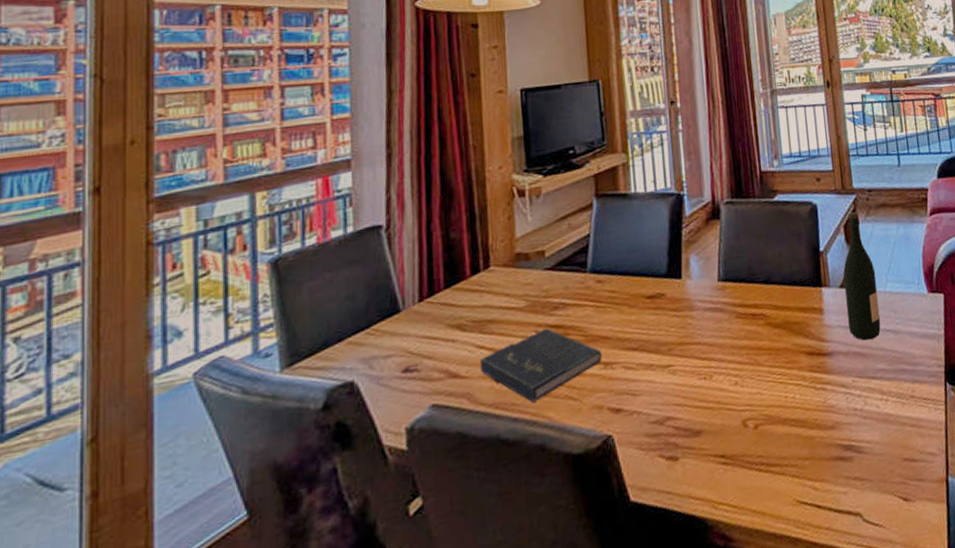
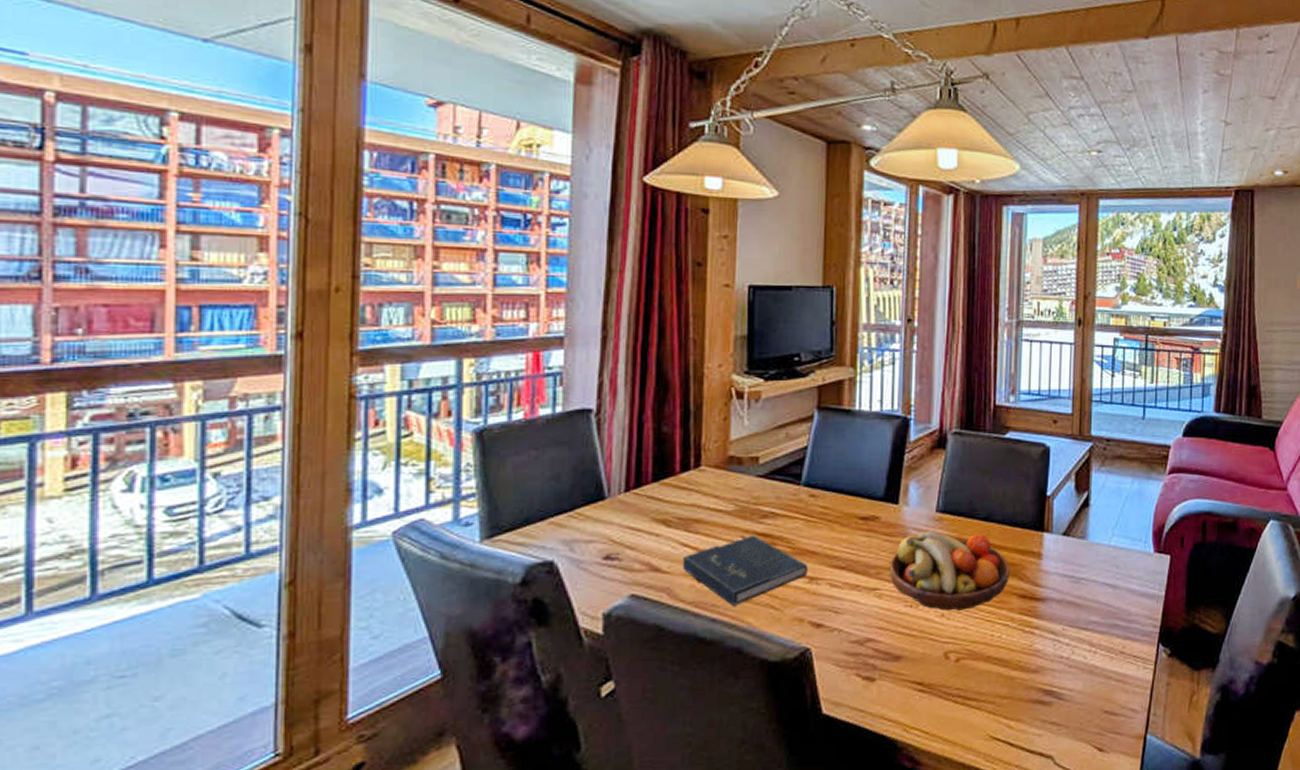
fruit bowl: none [680,297,795,379] -> present [890,531,1010,611]
wine bottle: present [843,212,881,341] -> none [1066,460,1102,591]

